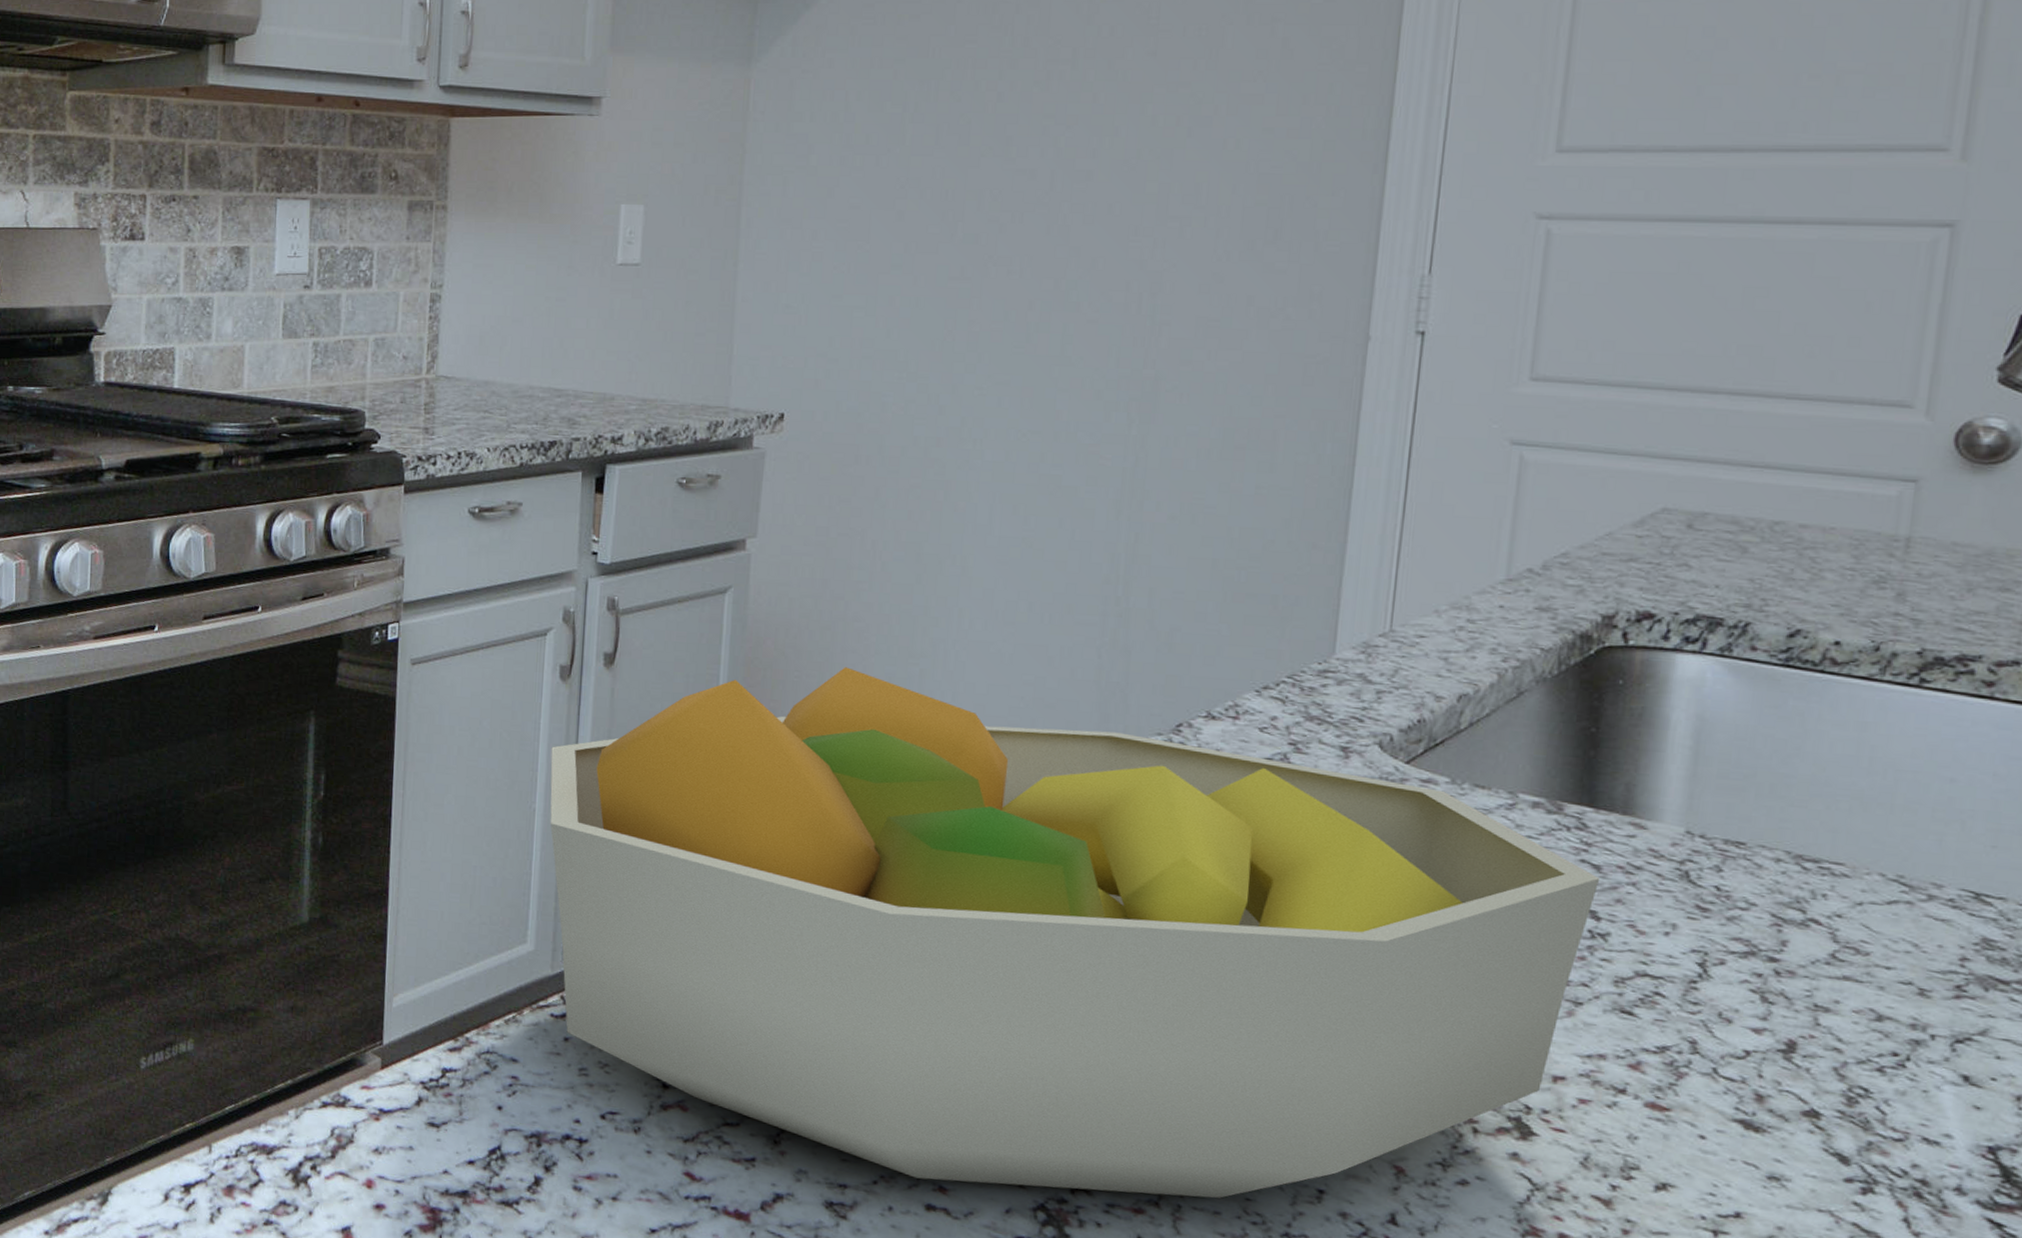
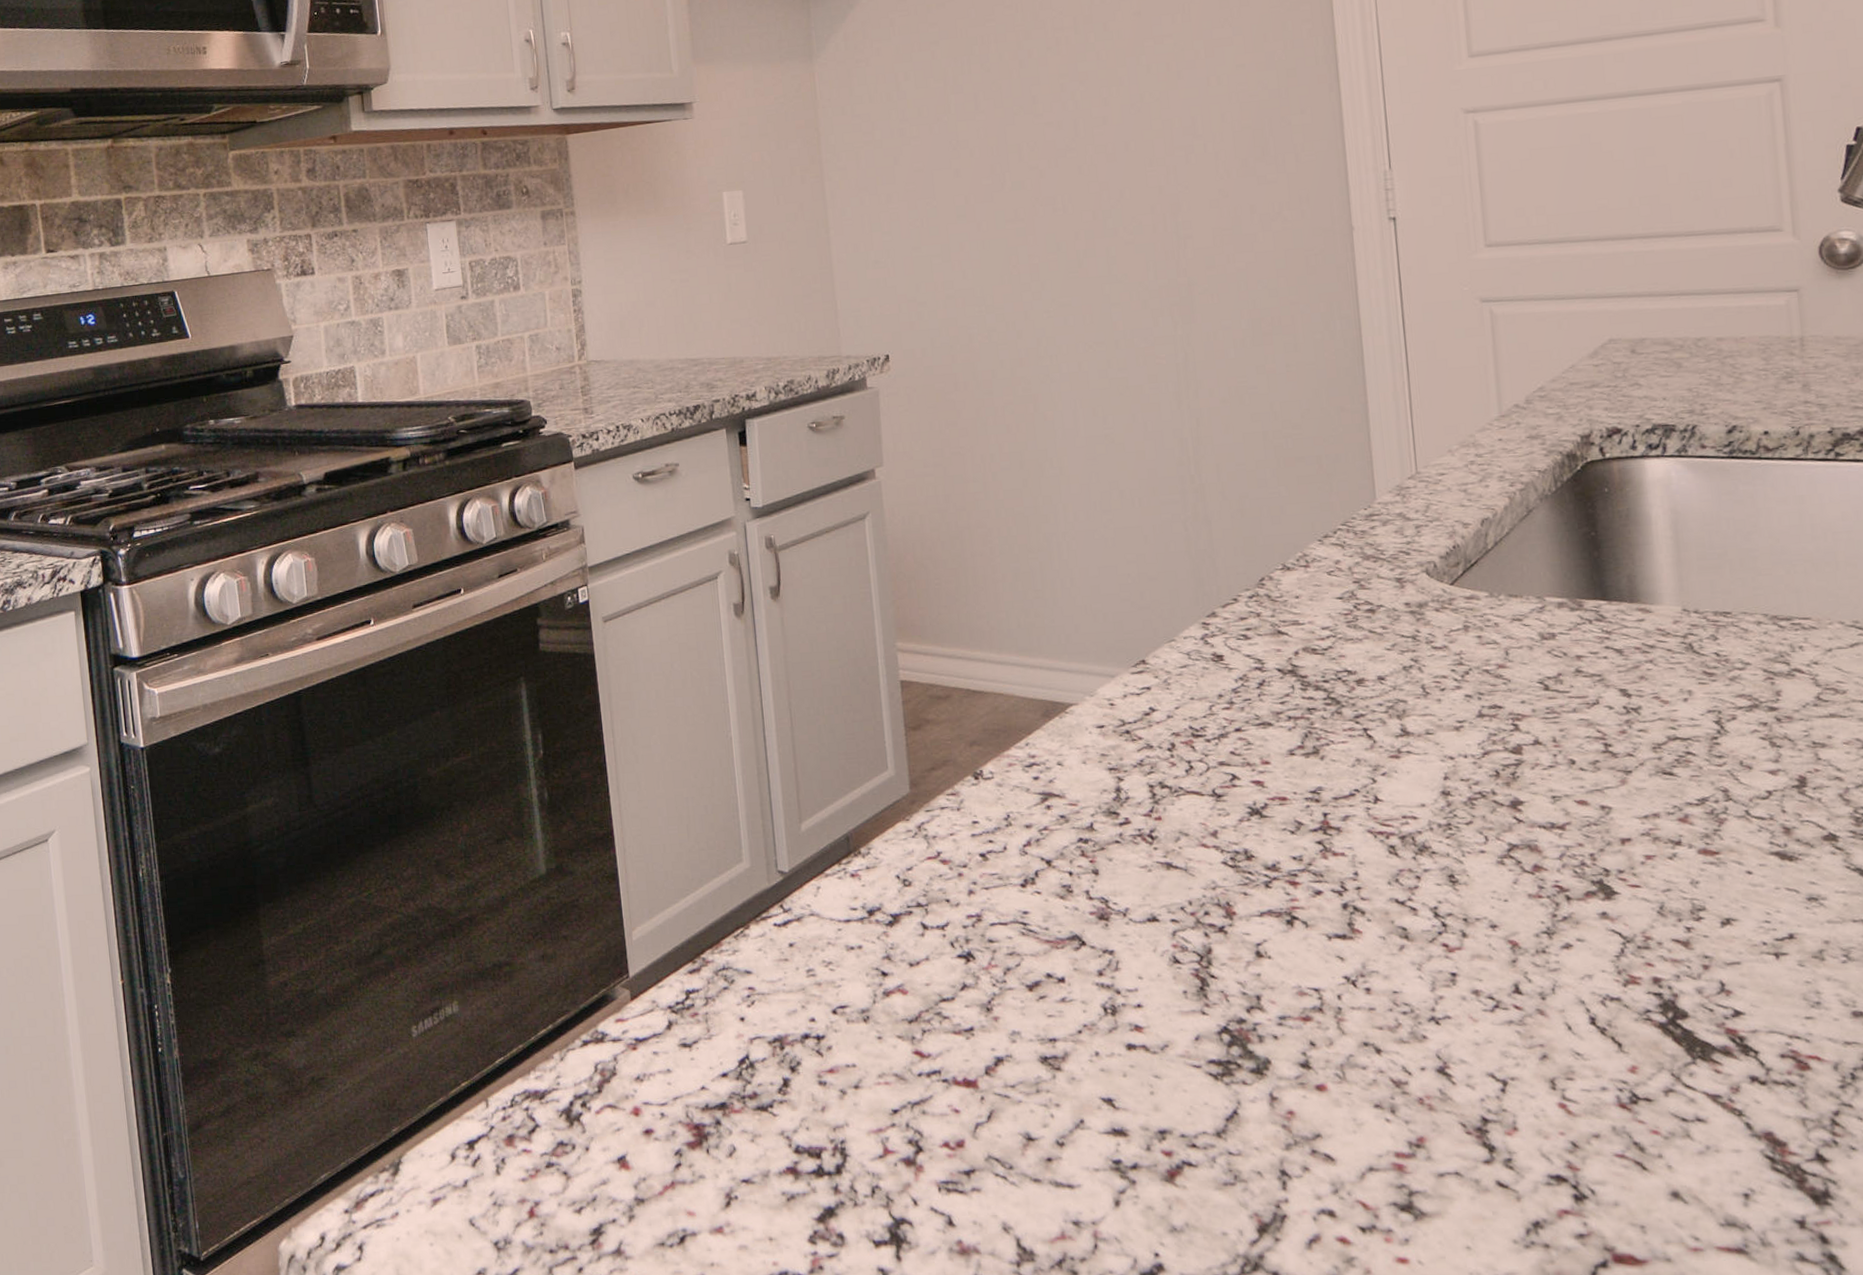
fruit bowl: present [550,667,1600,1198] -> none [737,569,1624,1022]

